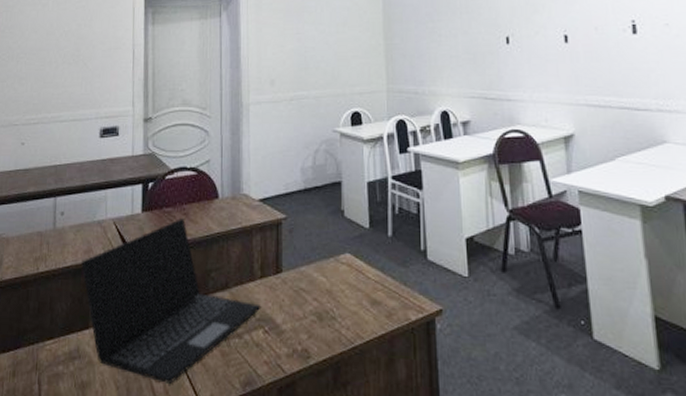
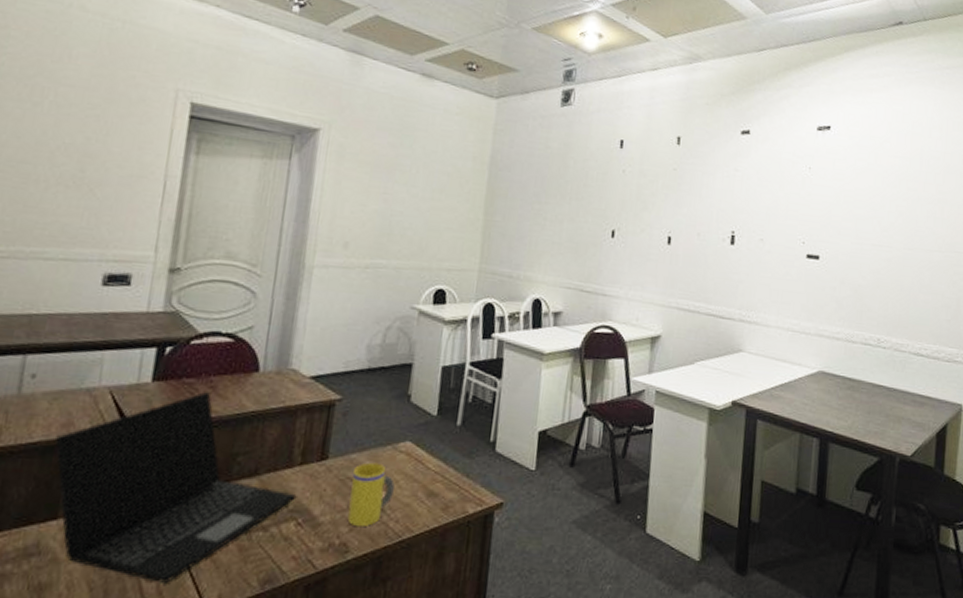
mug: none [305,274,341,333] -> present [347,462,395,526]

